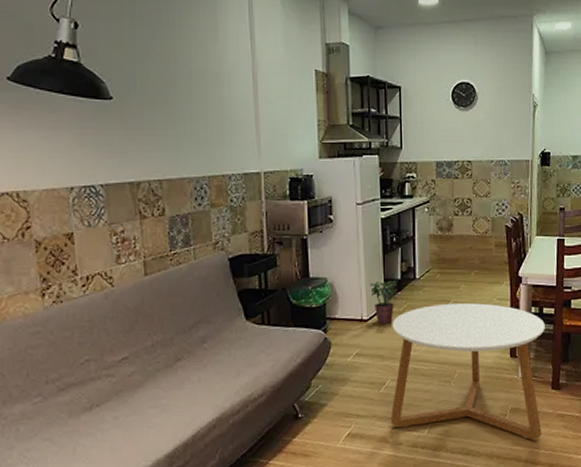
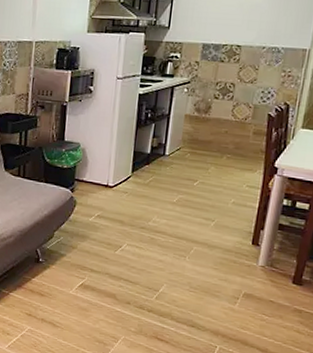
potted plant: present [370,281,398,325] -> none [119,153,145,194]
coffee table: present [390,302,545,440] -> none [121,182,296,329]

